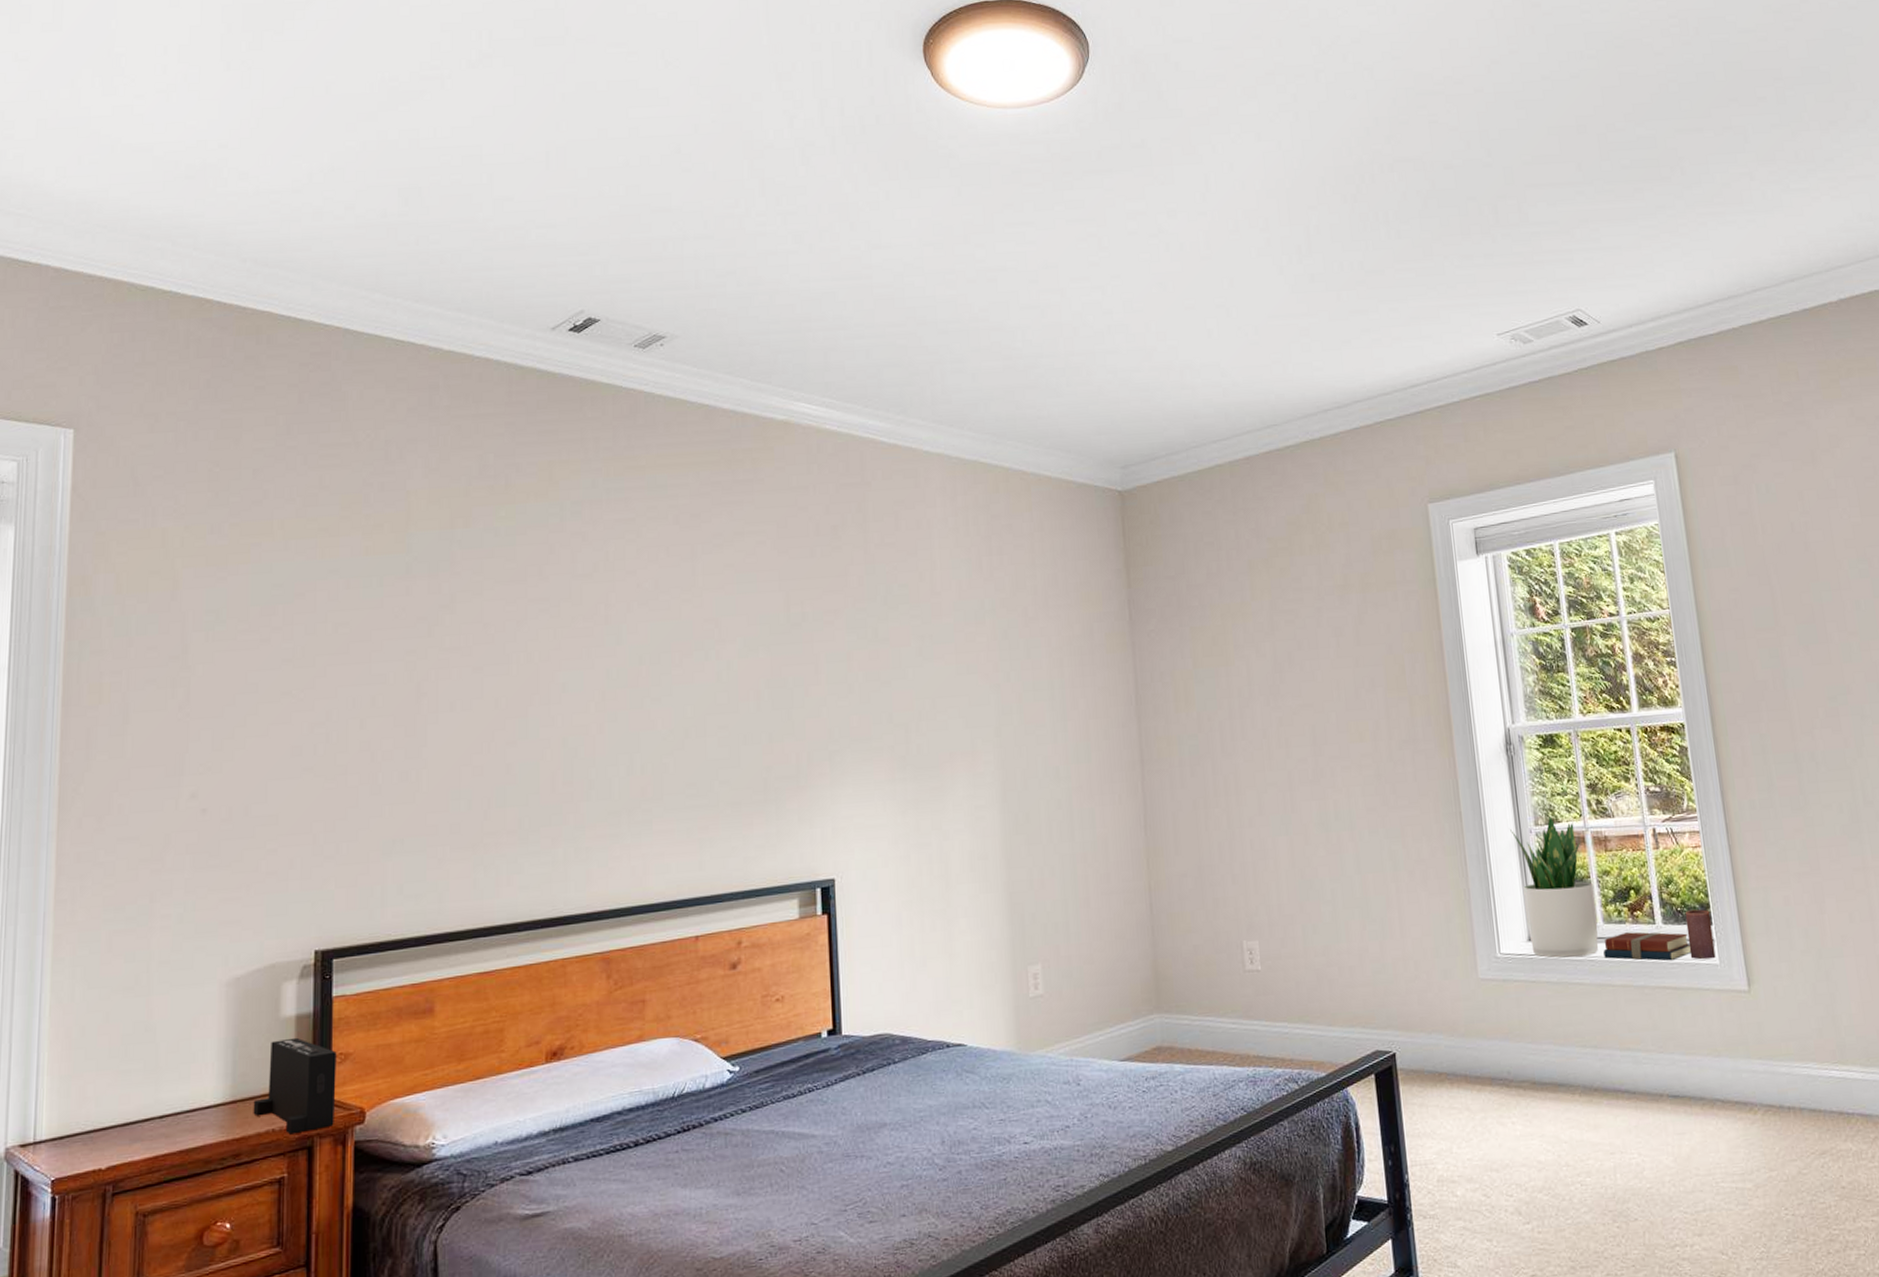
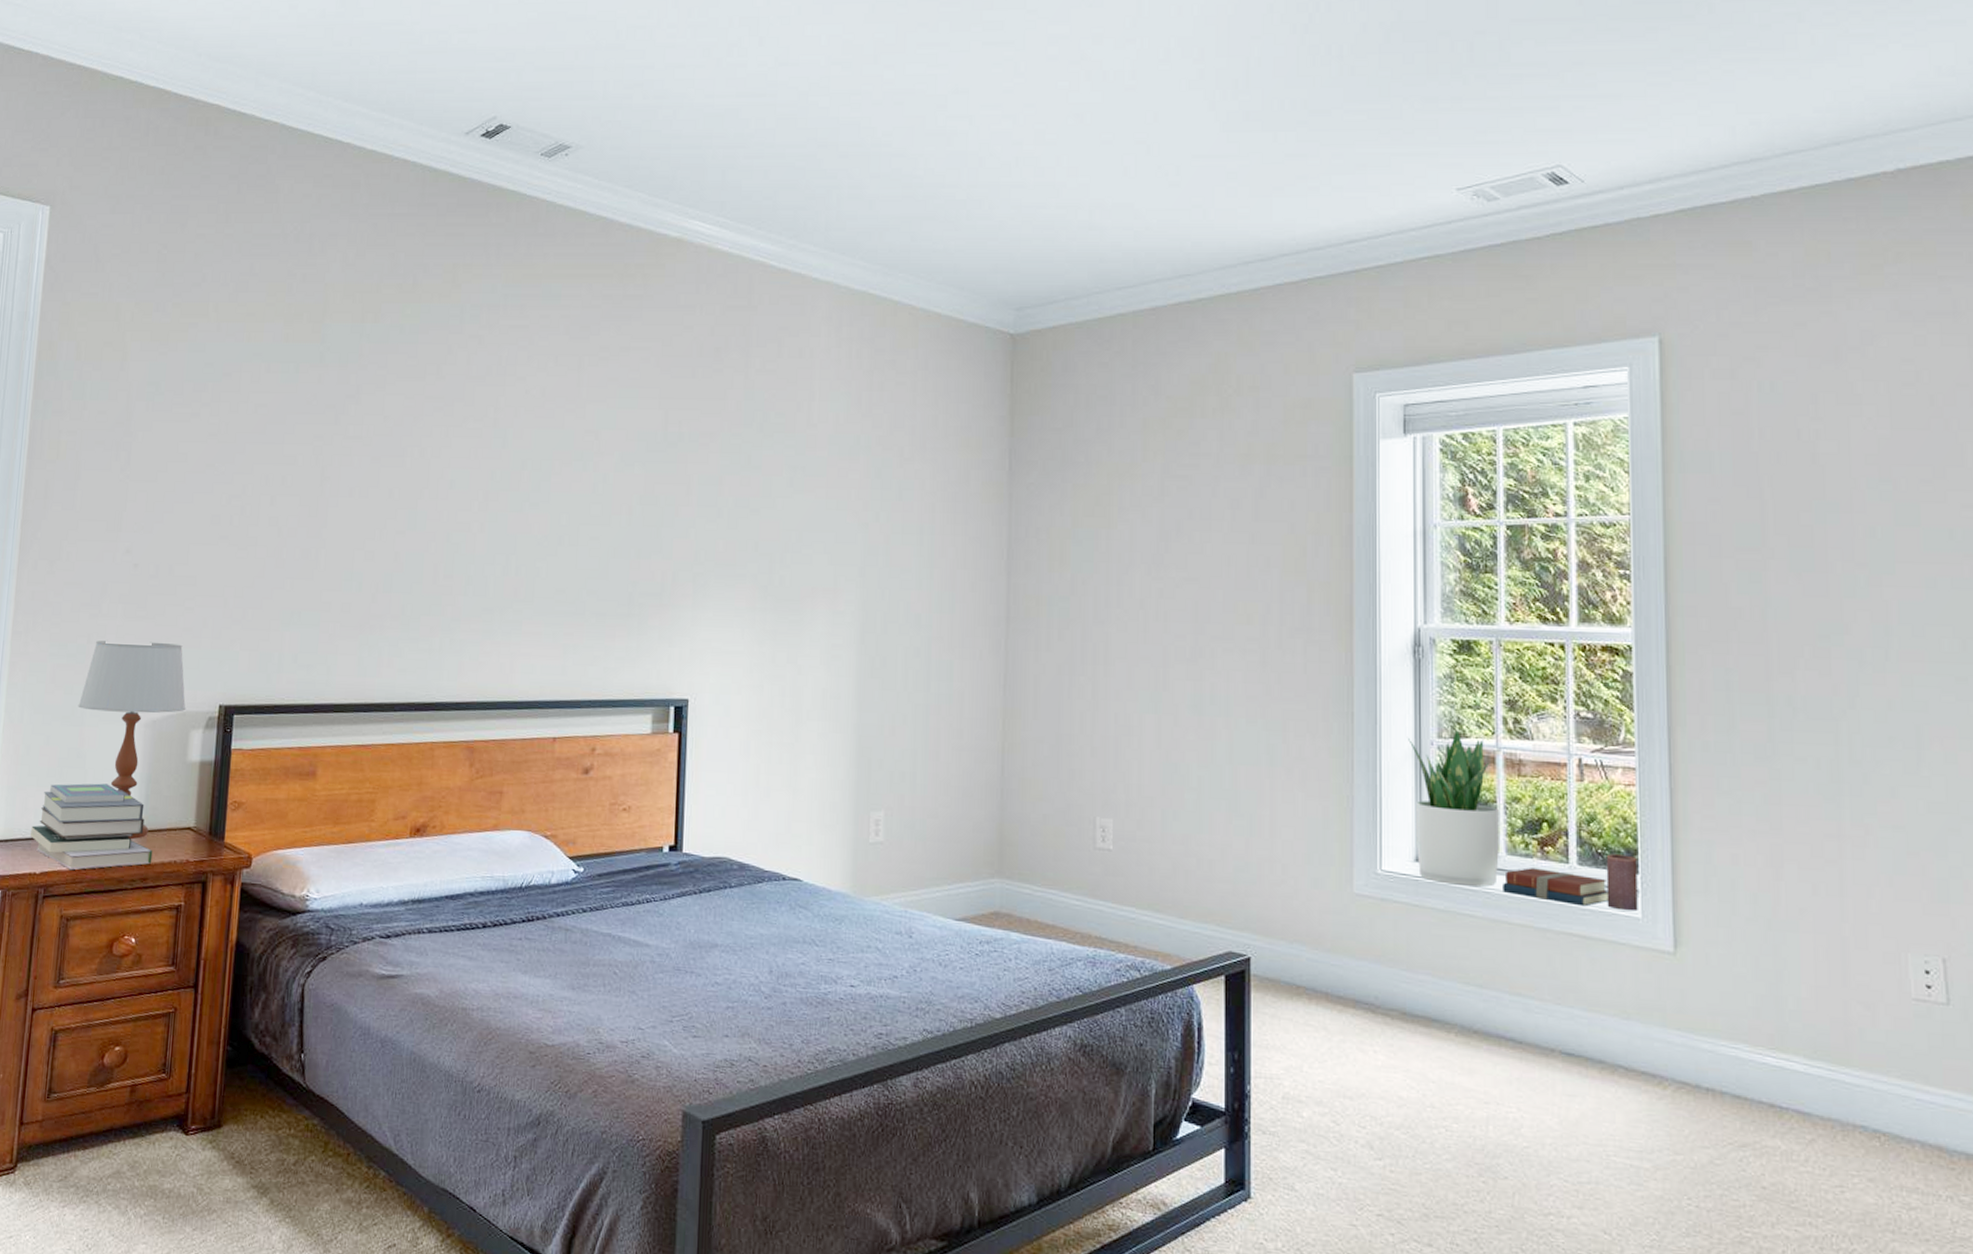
books: none [92,1055,245,1160] -> present [31,783,153,871]
table lamp: none [142,890,275,1114] -> present [78,641,186,840]
alarm clock: present [253,1037,337,1135] -> none [159,781,232,868]

